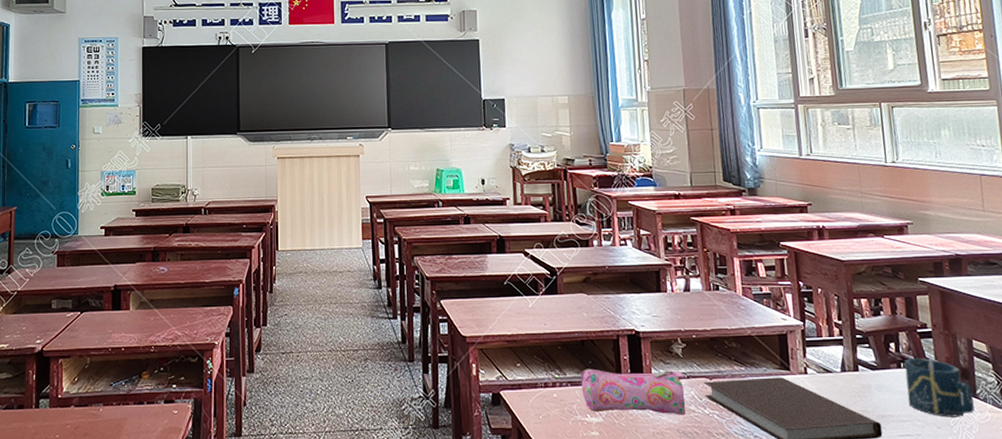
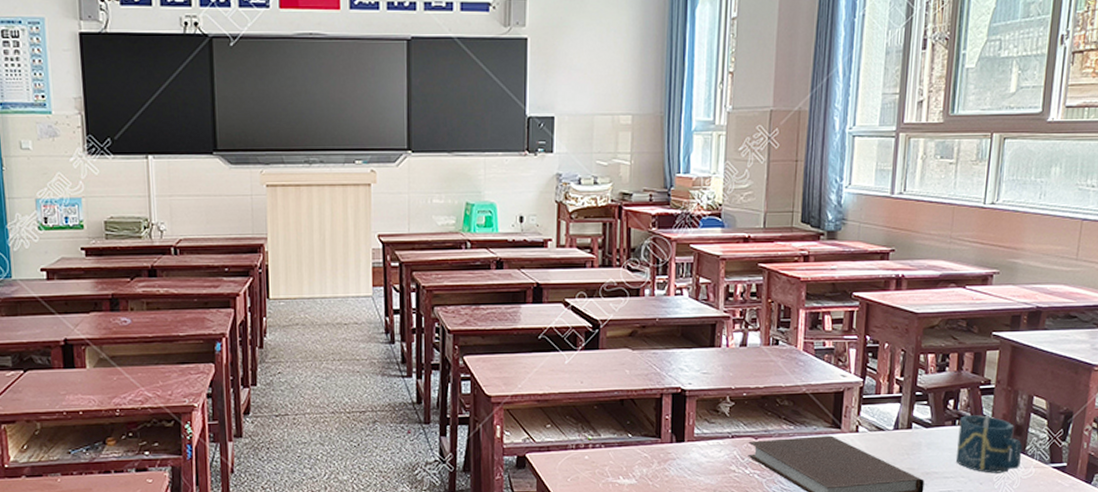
pencil case: present [581,368,686,415] -> none [616,429,729,476]

